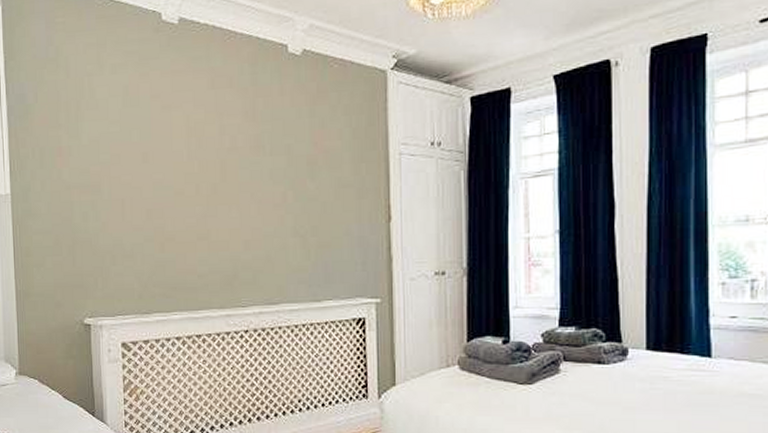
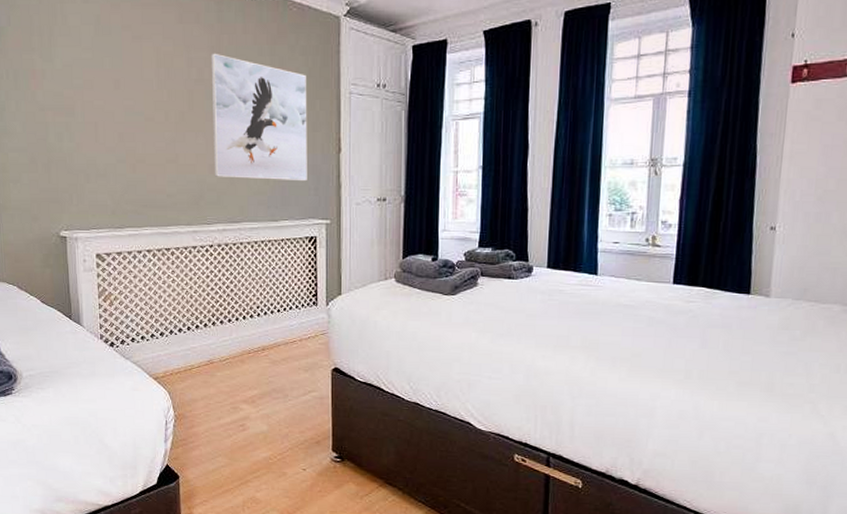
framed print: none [244,118,353,256] -> present [210,53,307,182]

